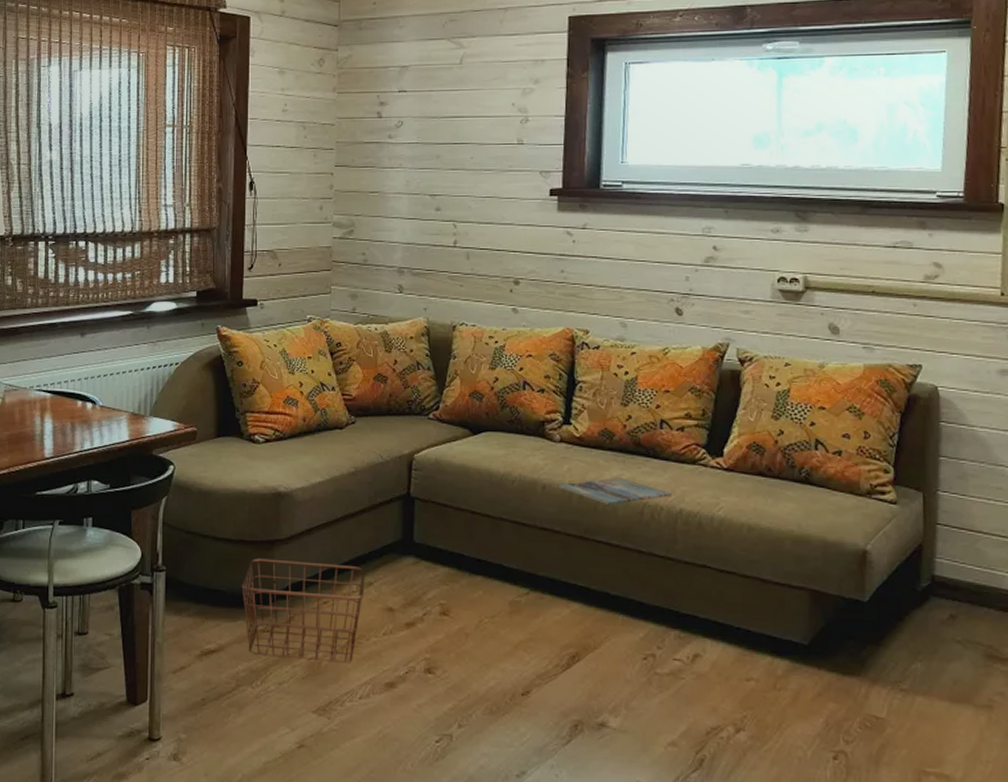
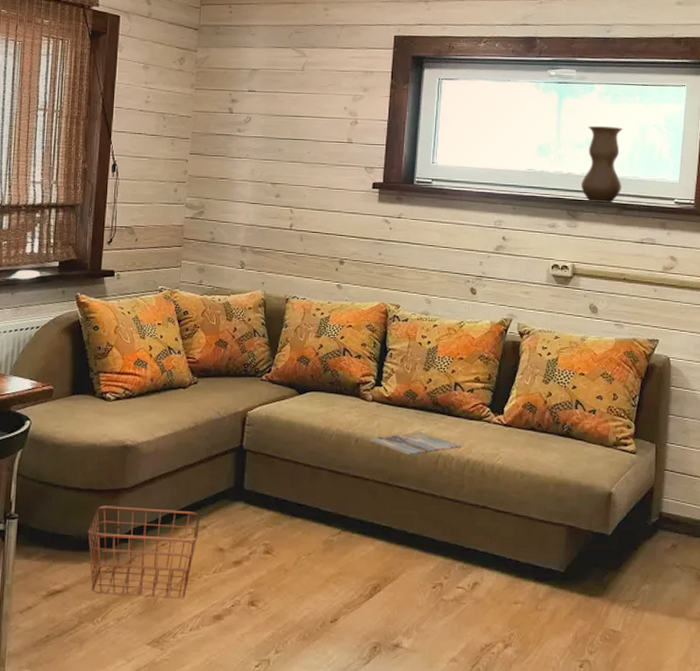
vase: none [812,107,866,202] -> present [581,125,623,204]

